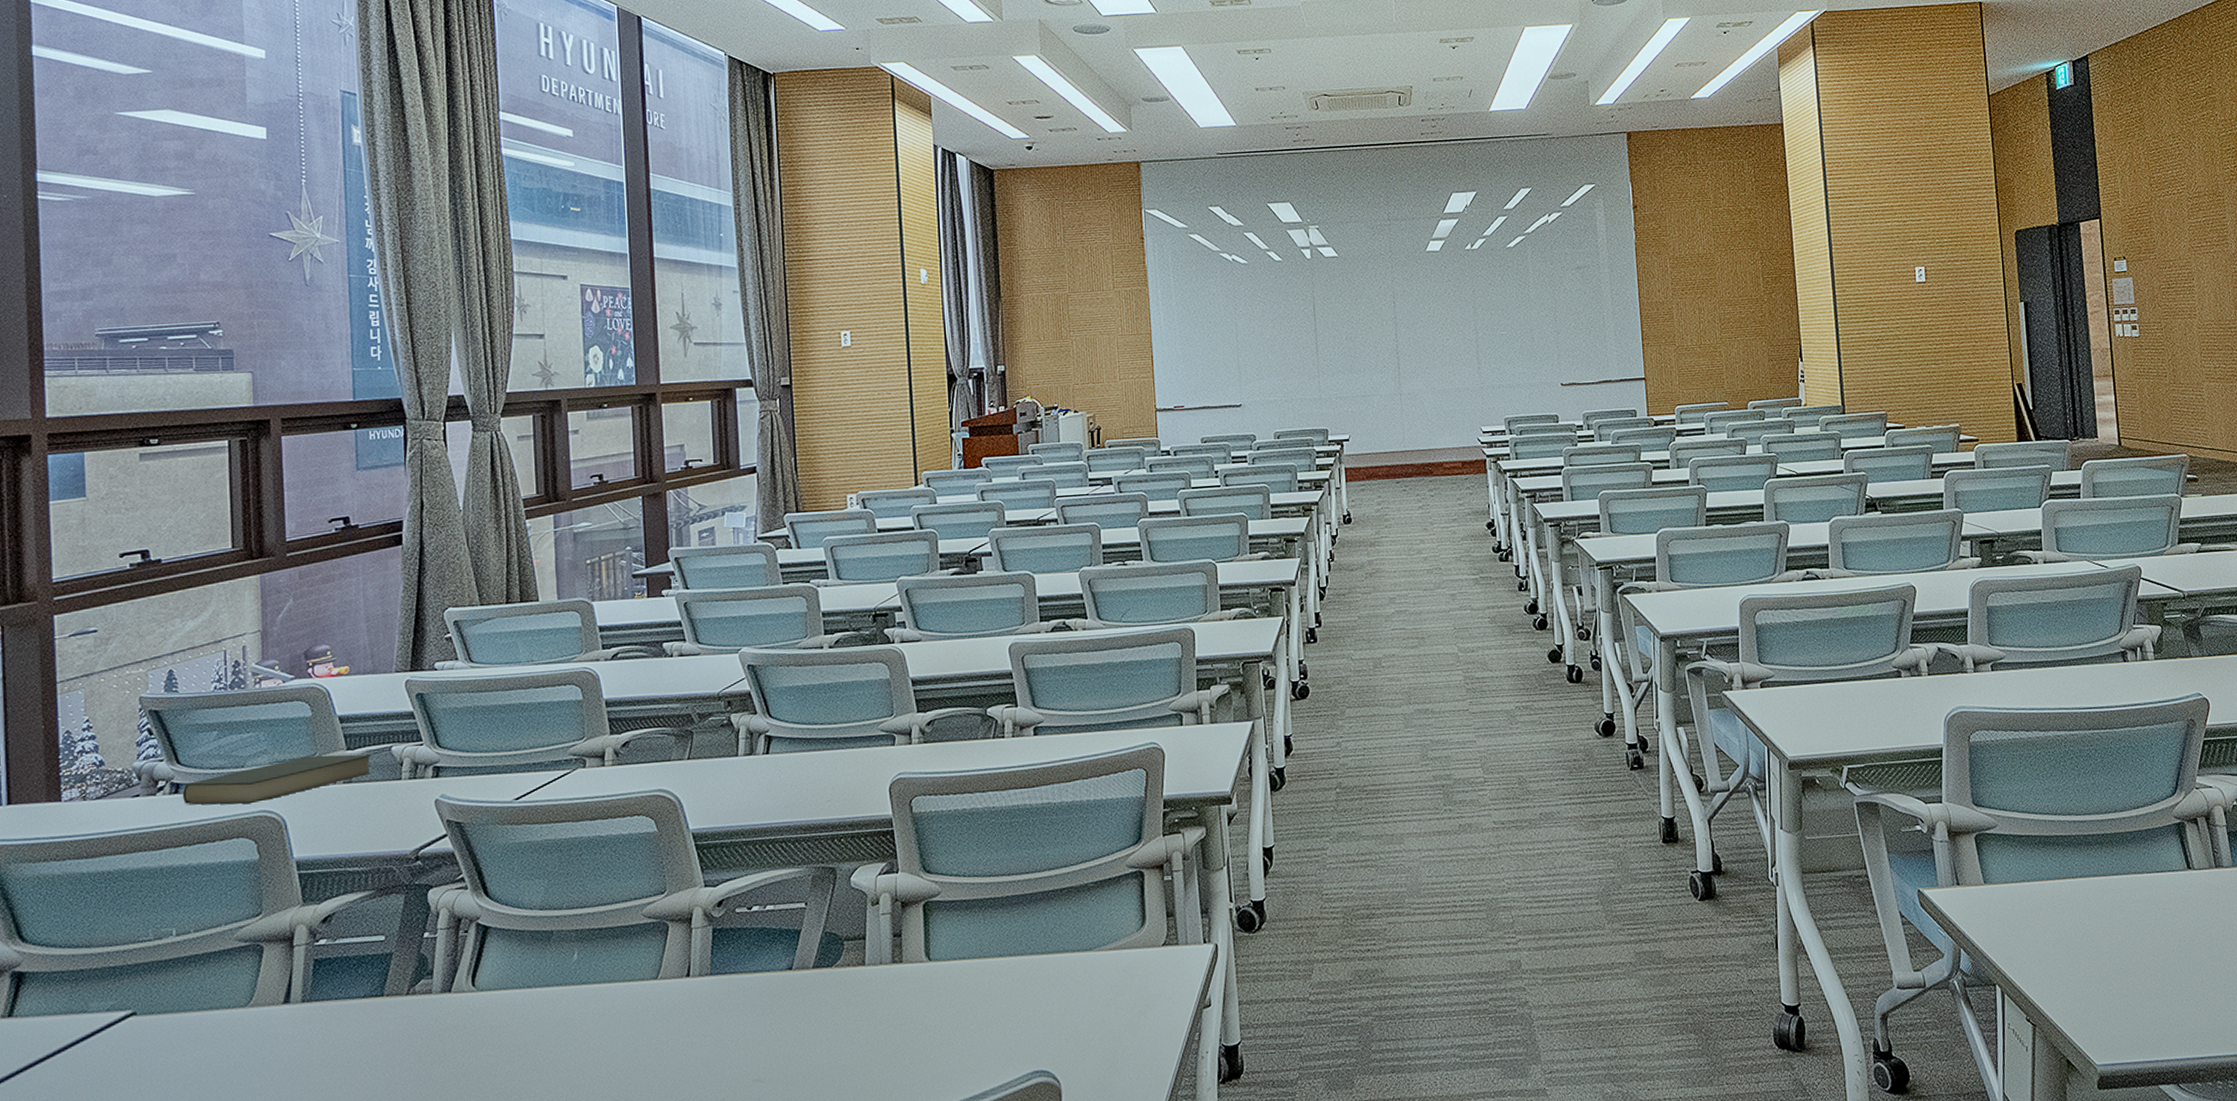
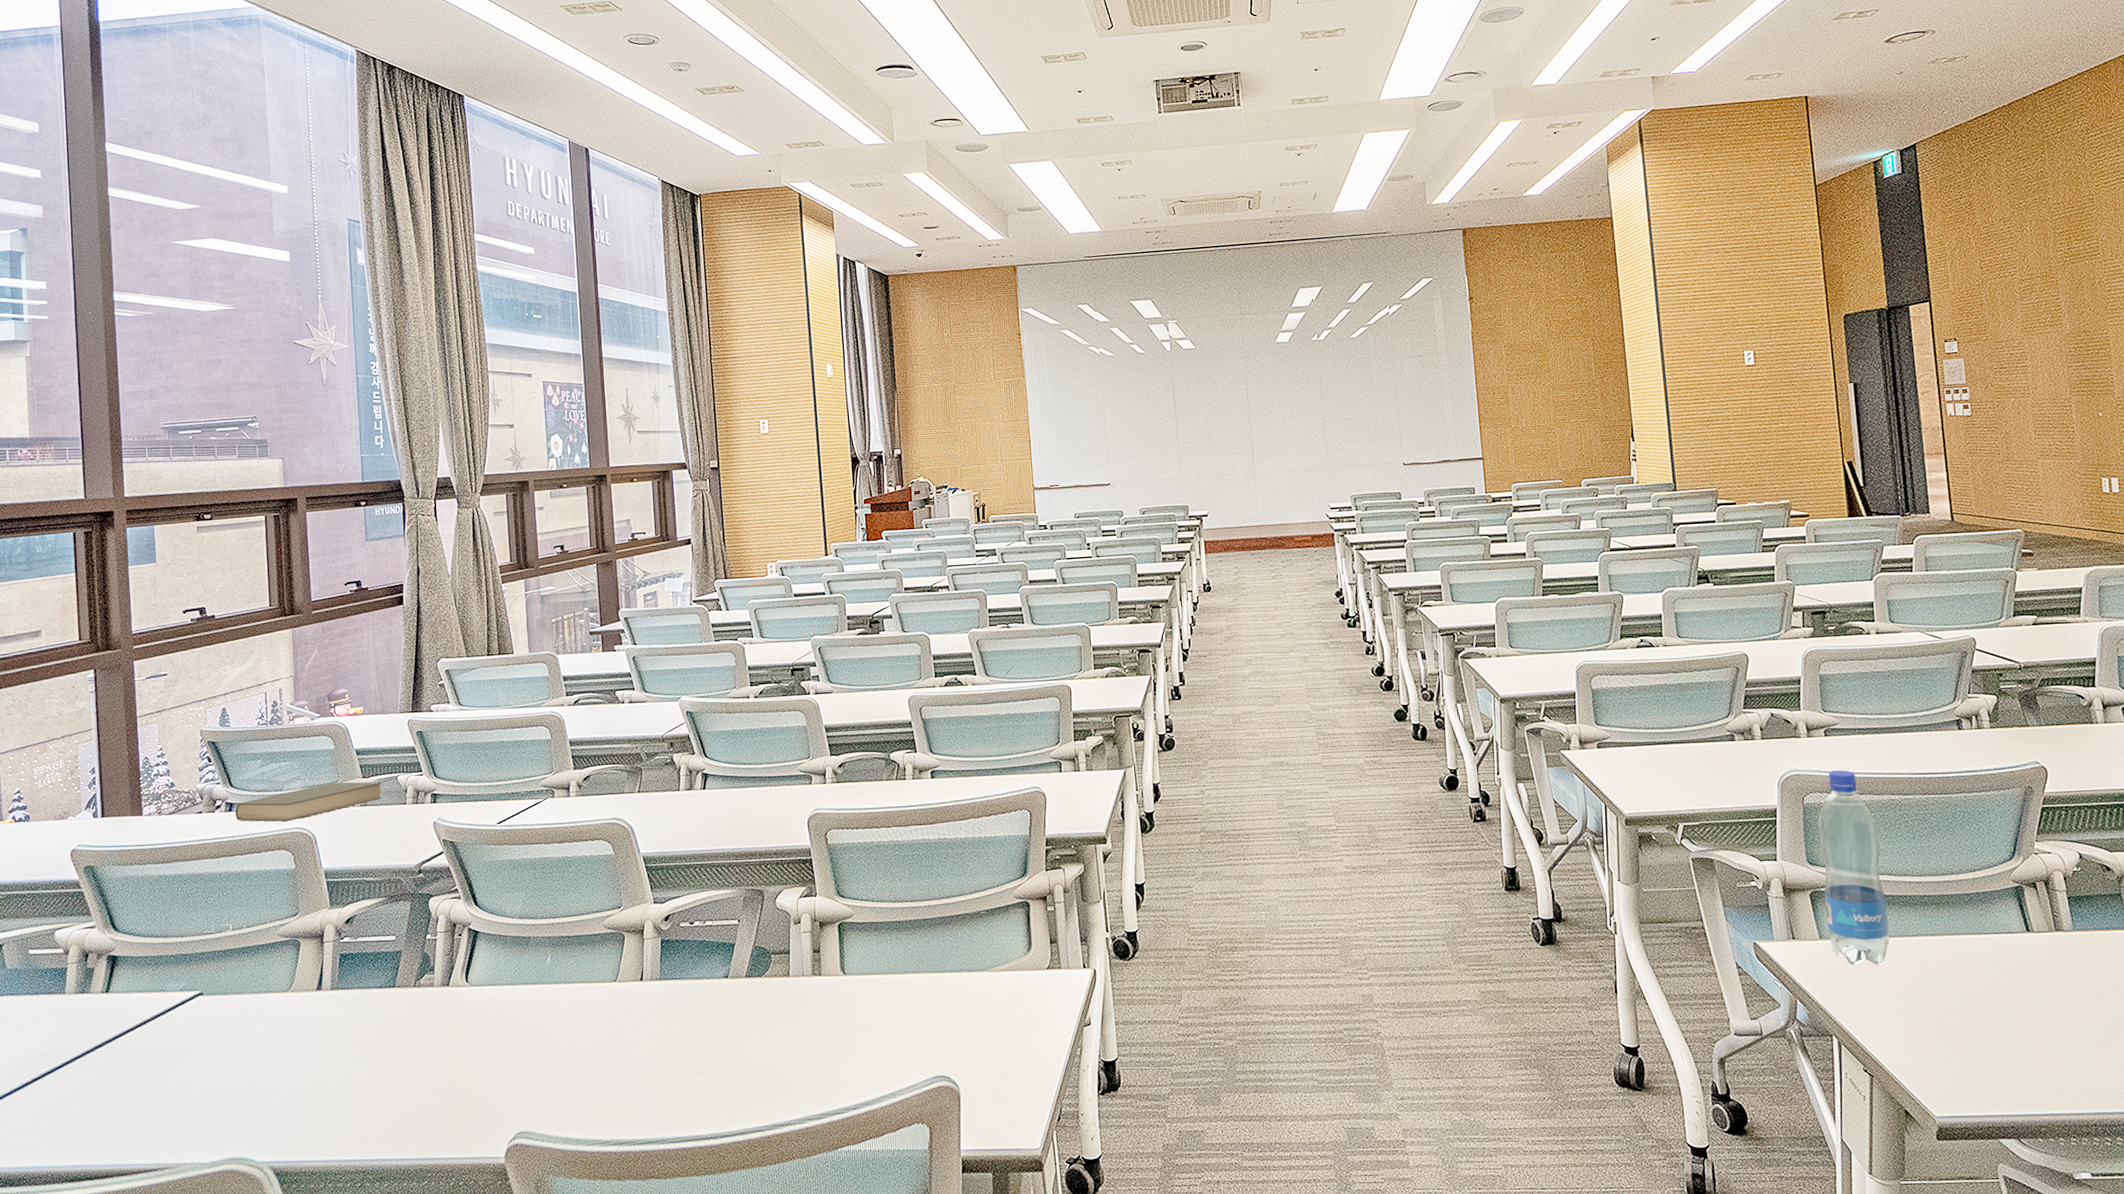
bottle: none [1983,706,2054,910] -> present [1818,770,1890,965]

